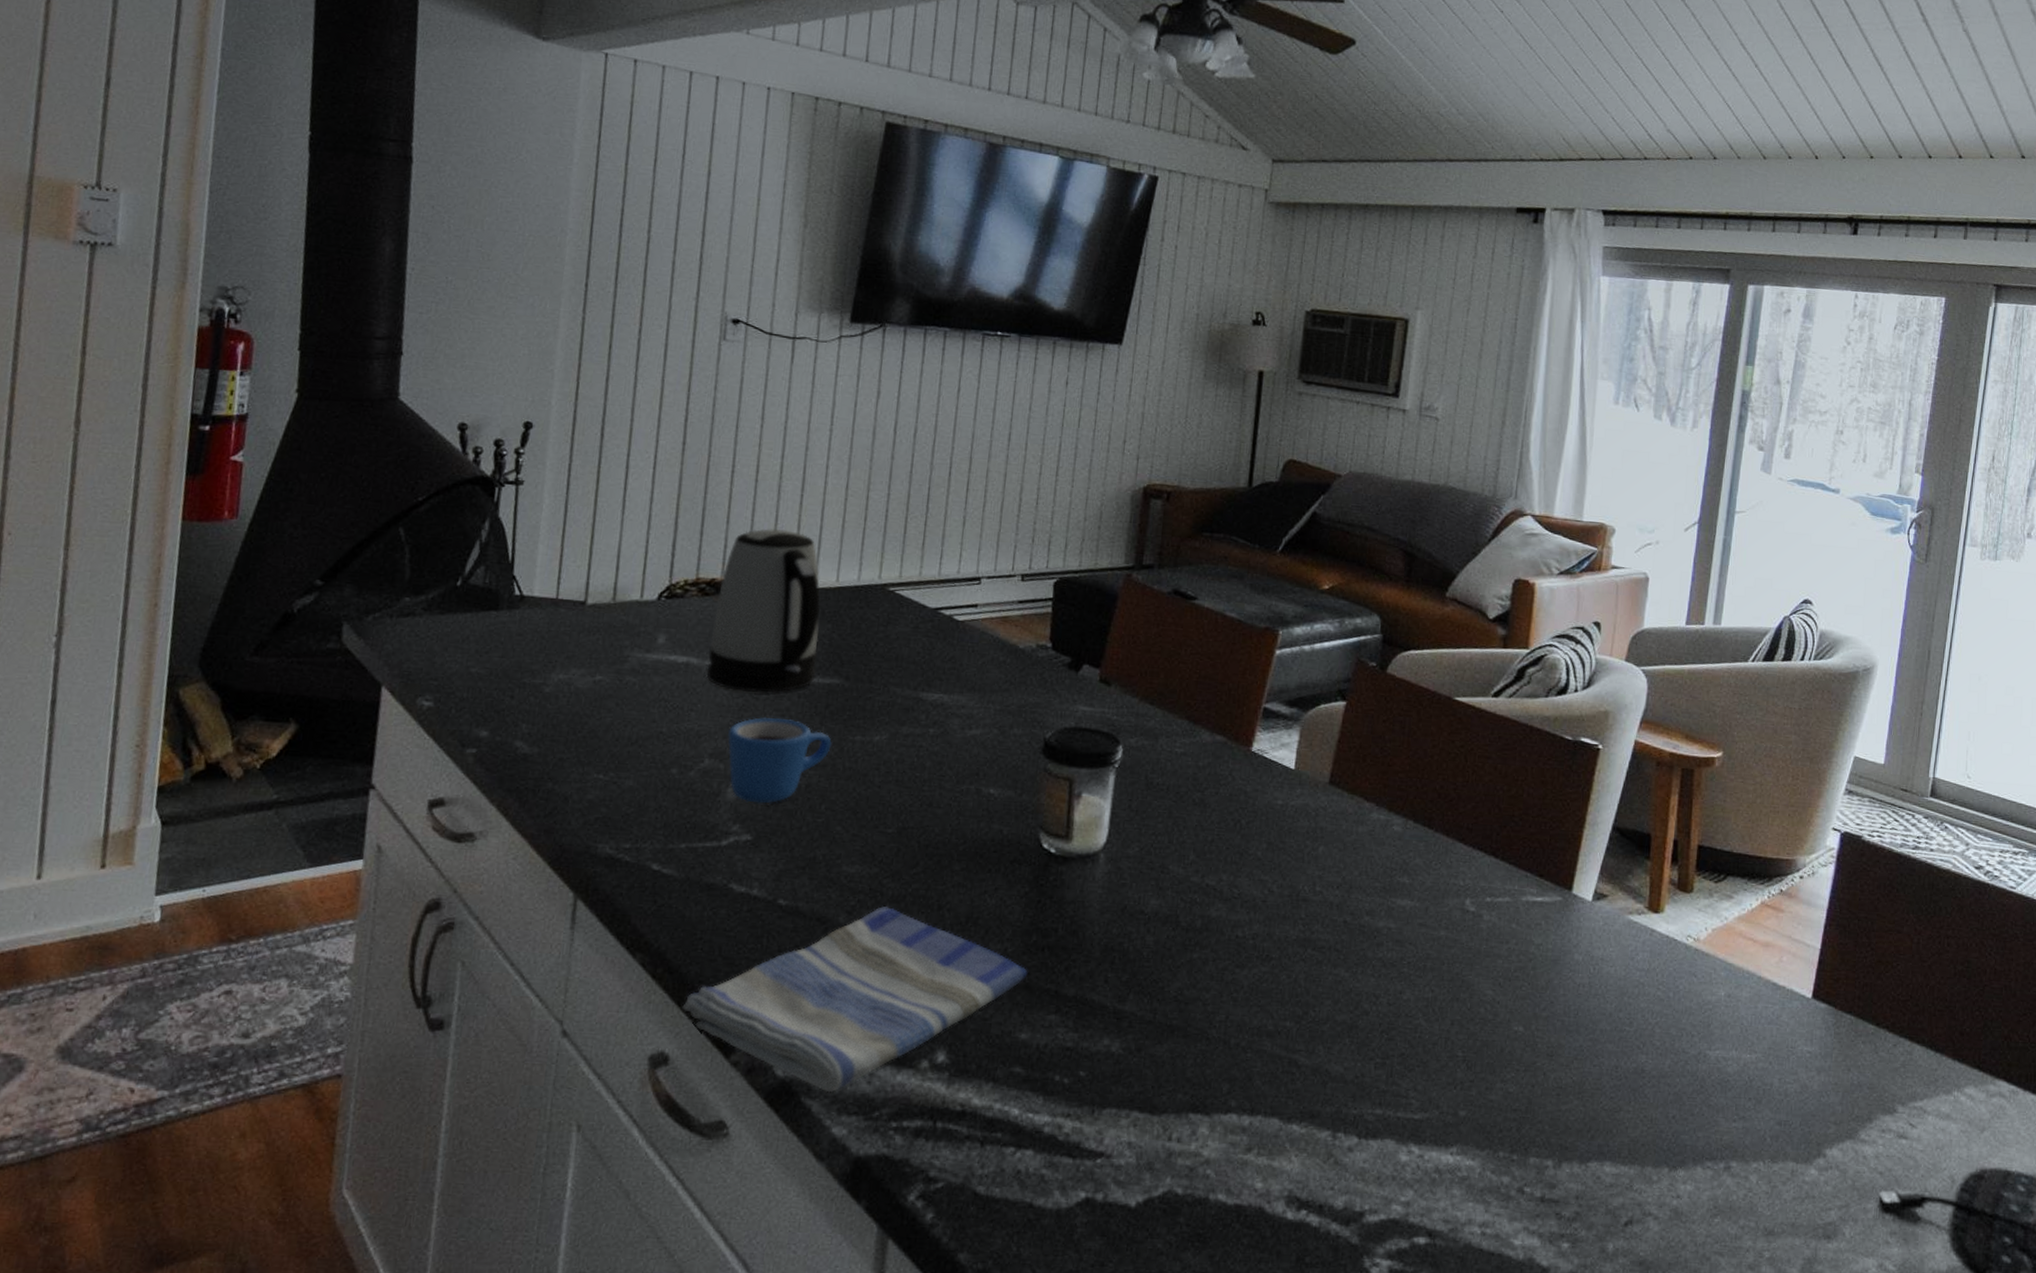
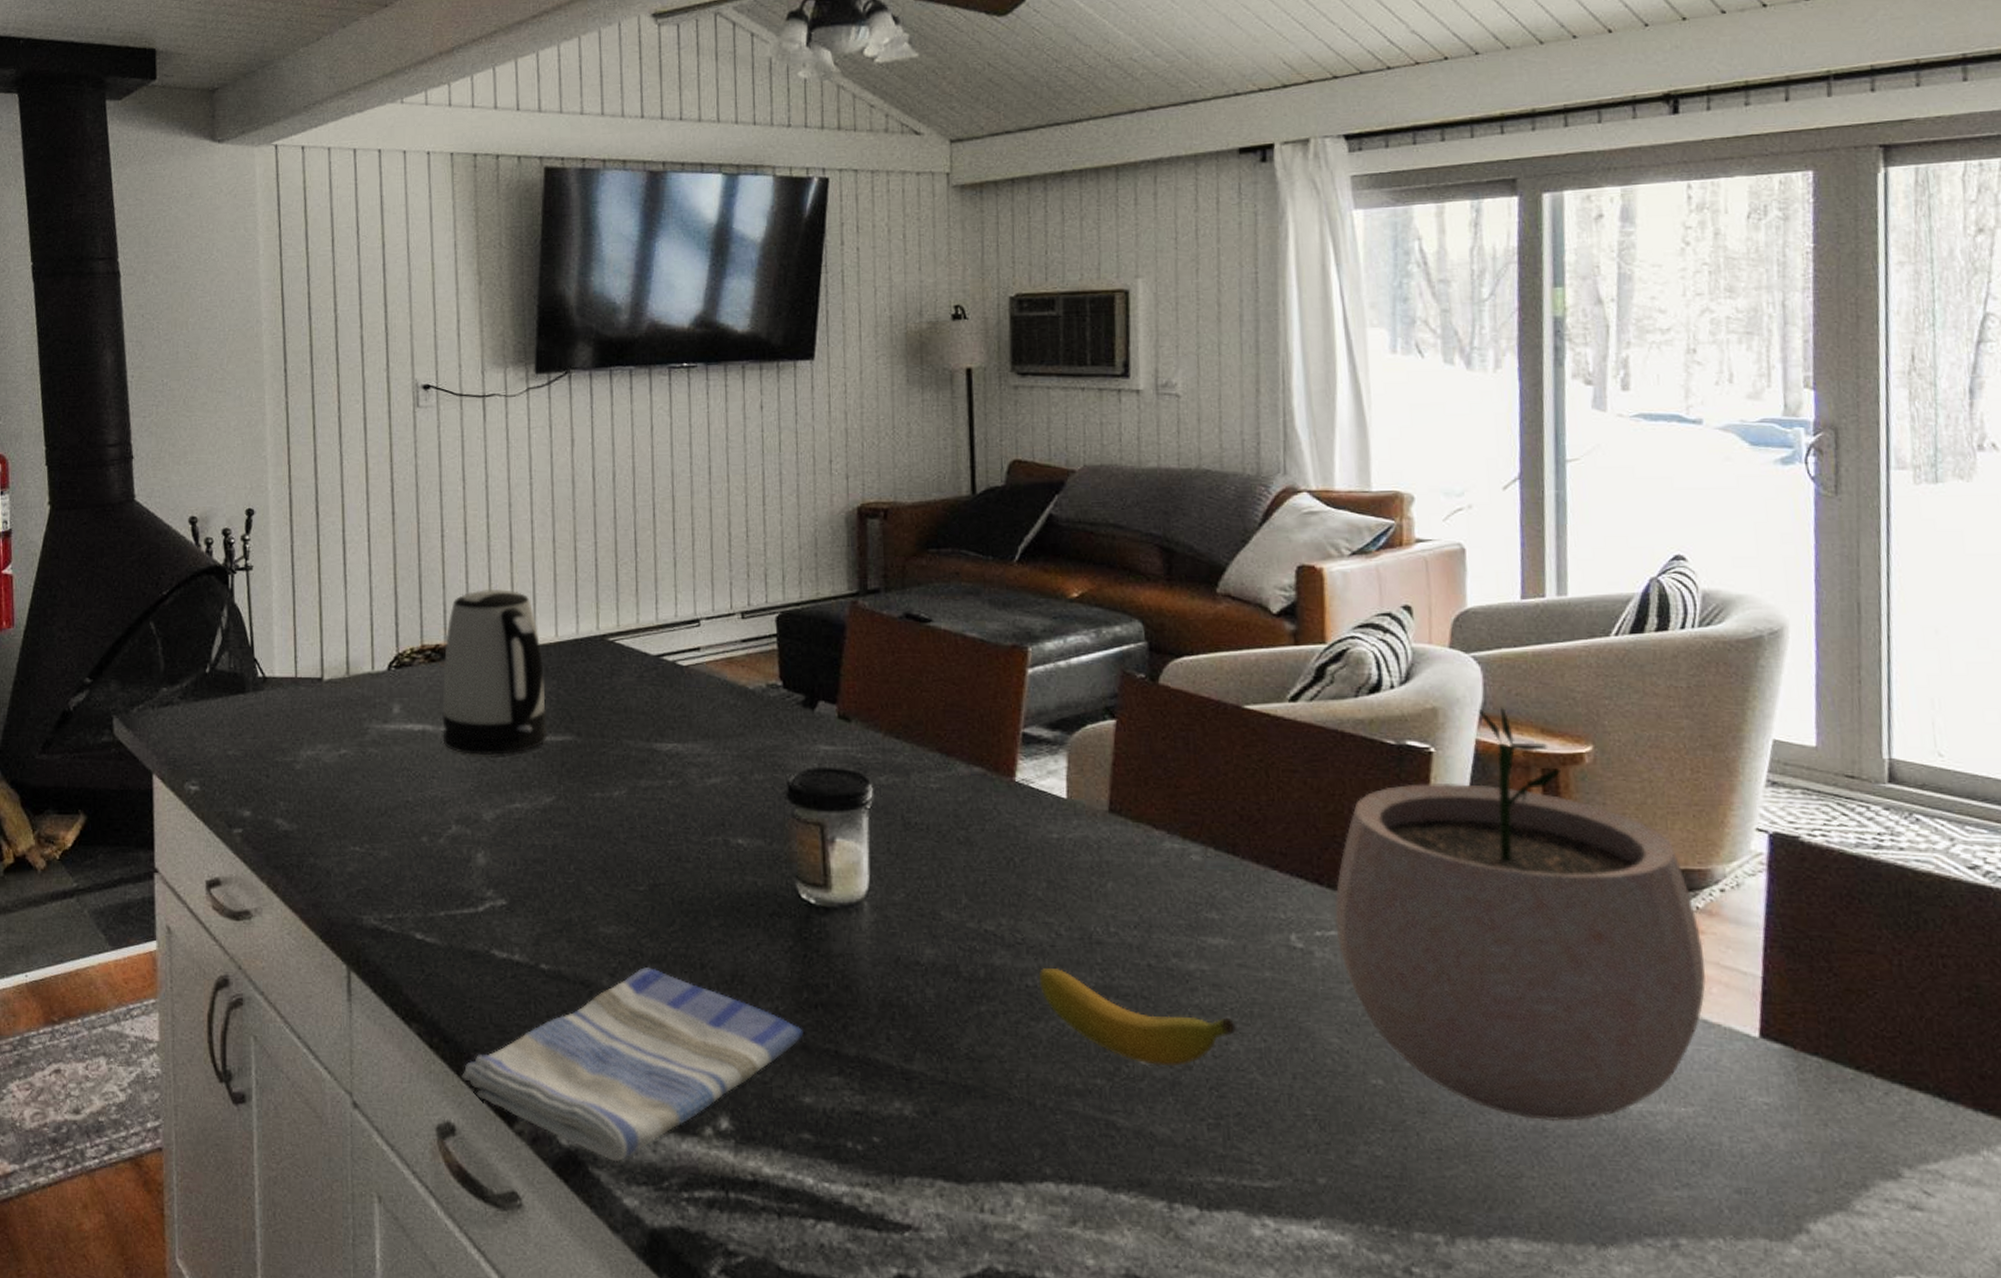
mug: present [728,717,832,804] -> none [471,780,572,867]
banana: none [1248,921,1410,1012] -> present [1039,968,1236,1067]
plant pot: none [1502,714,1782,1065] -> present [1334,707,1706,1122]

